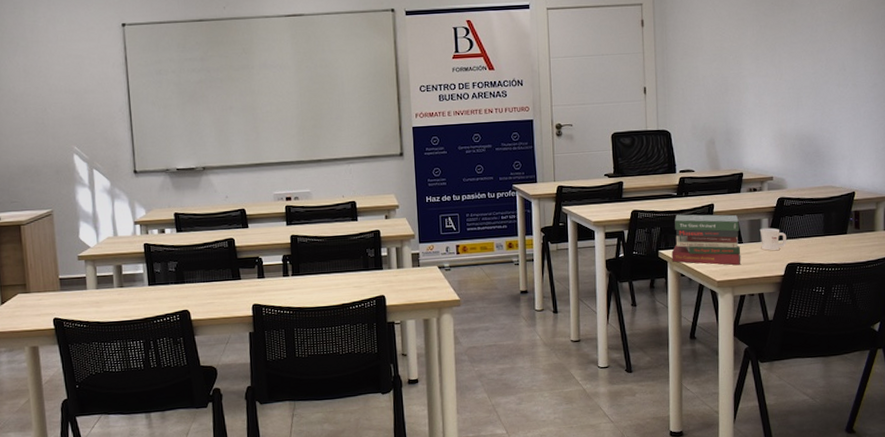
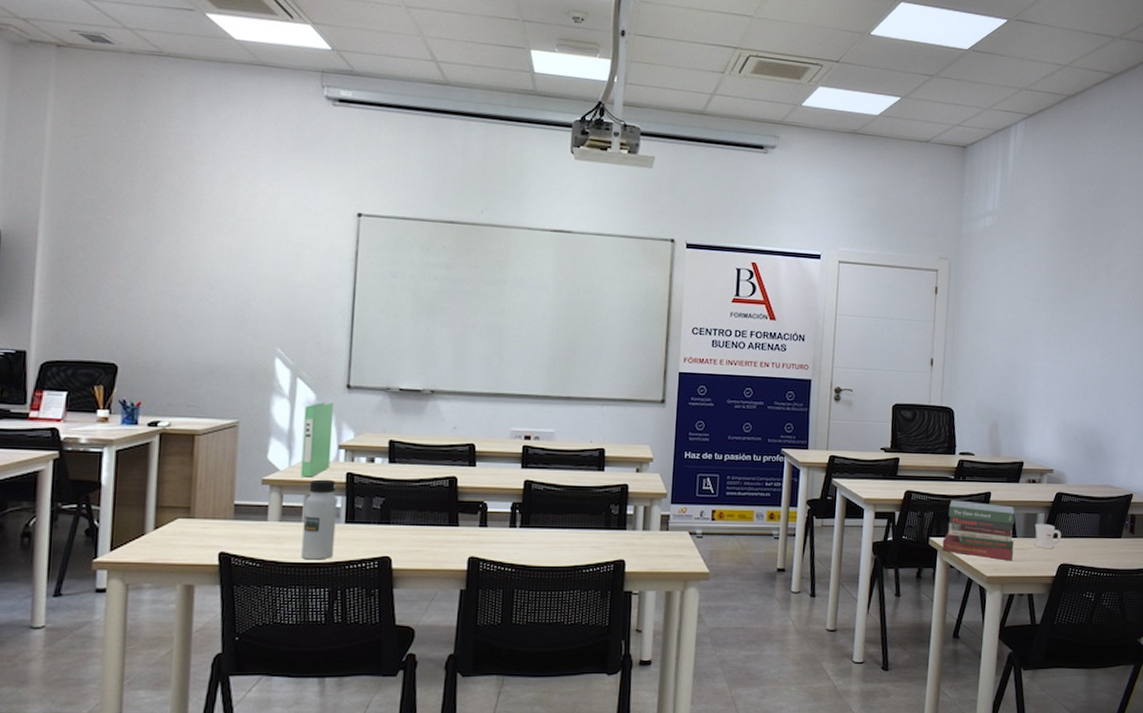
binder: none [103,187,130,251] -> present [300,402,334,477]
water bottle: none [114,250,143,319] -> present [301,479,338,560]

